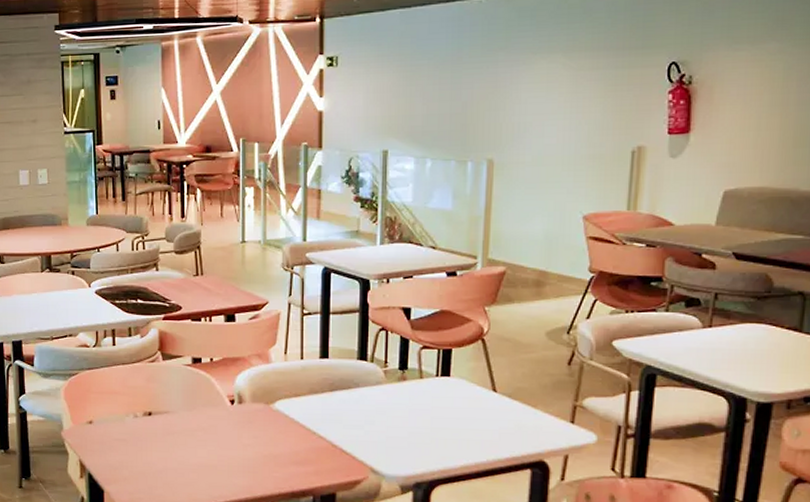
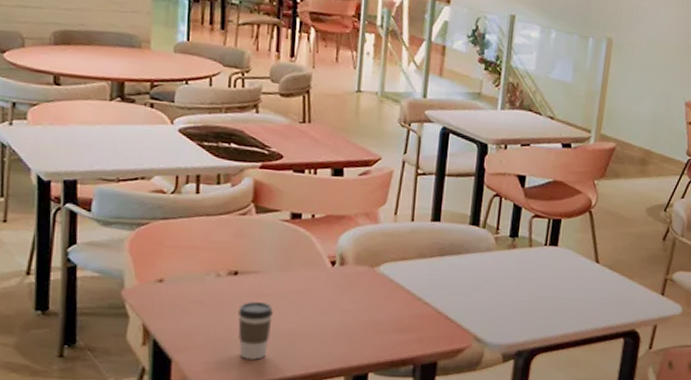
coffee cup: none [154,439,183,491] -> present [237,302,273,361]

